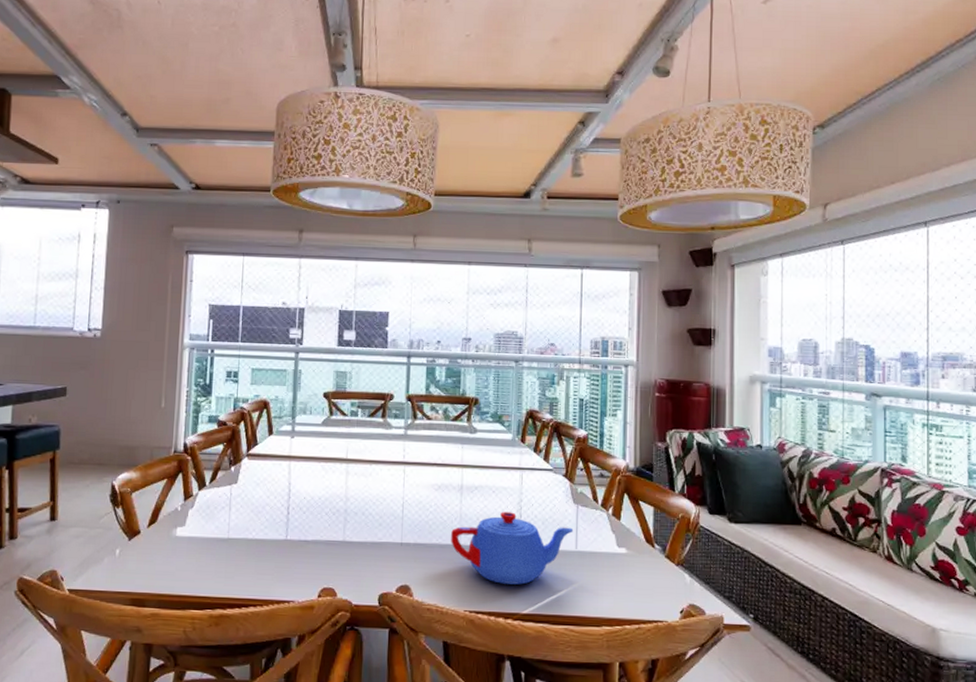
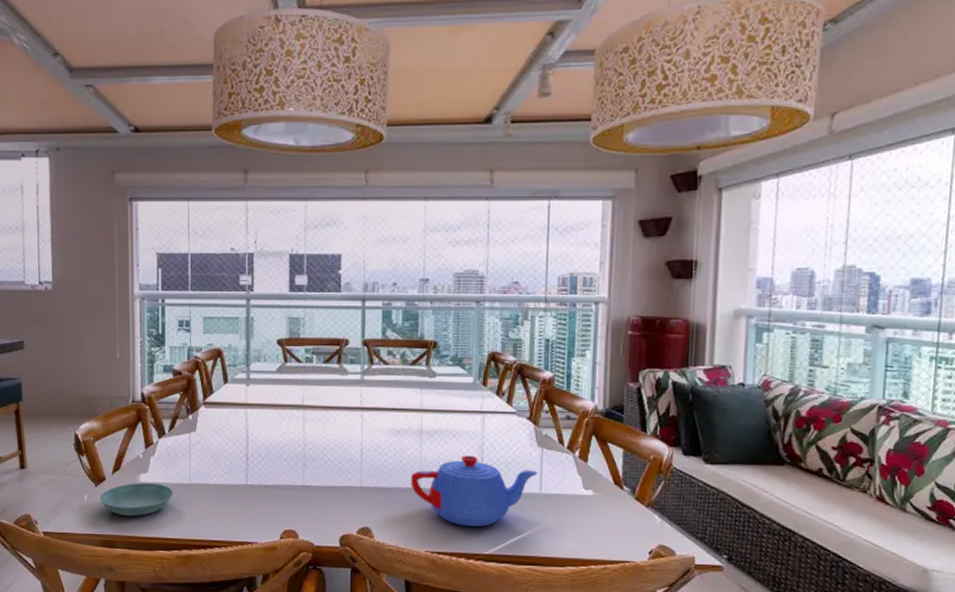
saucer: none [132,536,211,572] -> present [99,482,174,516]

